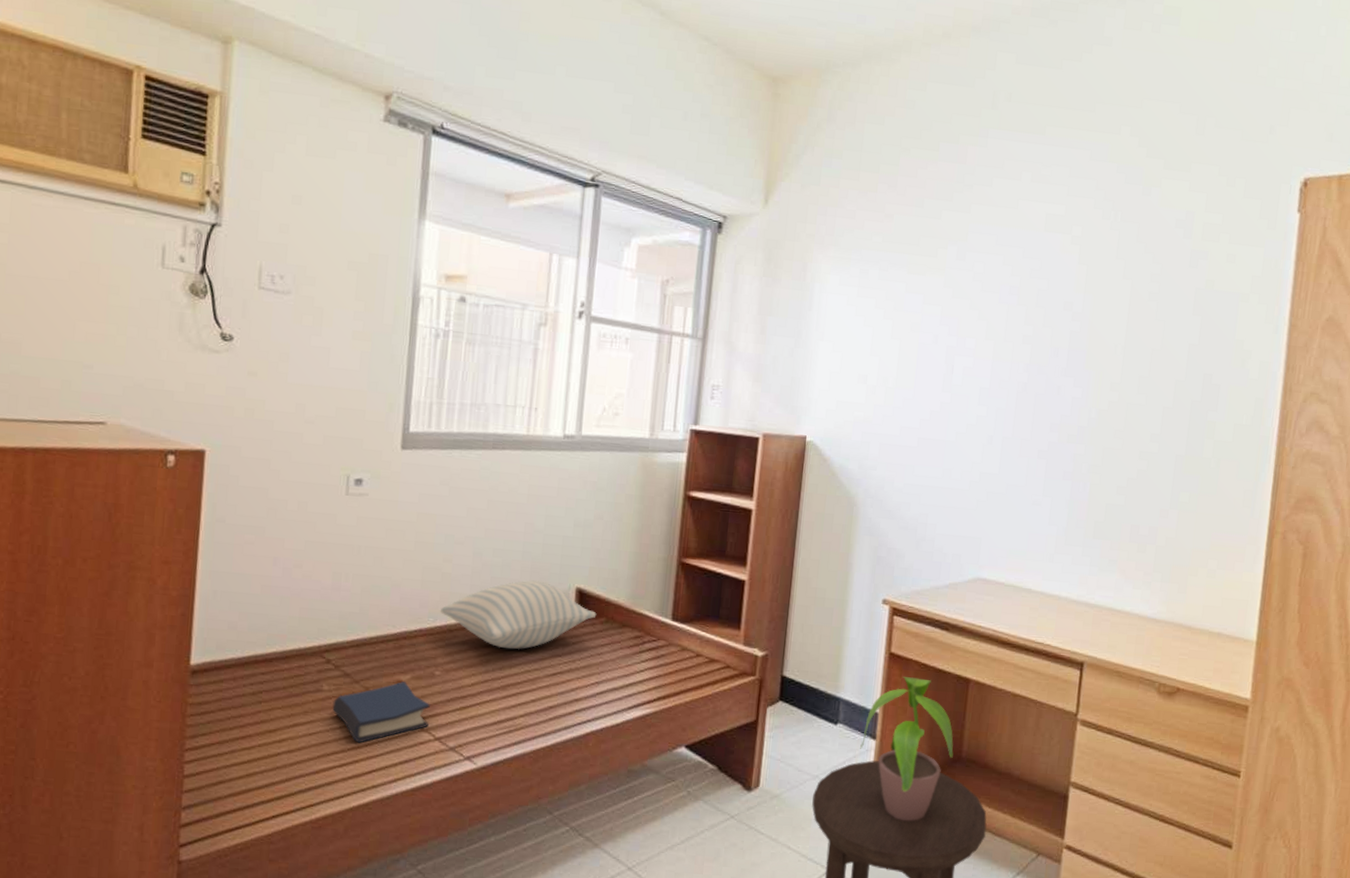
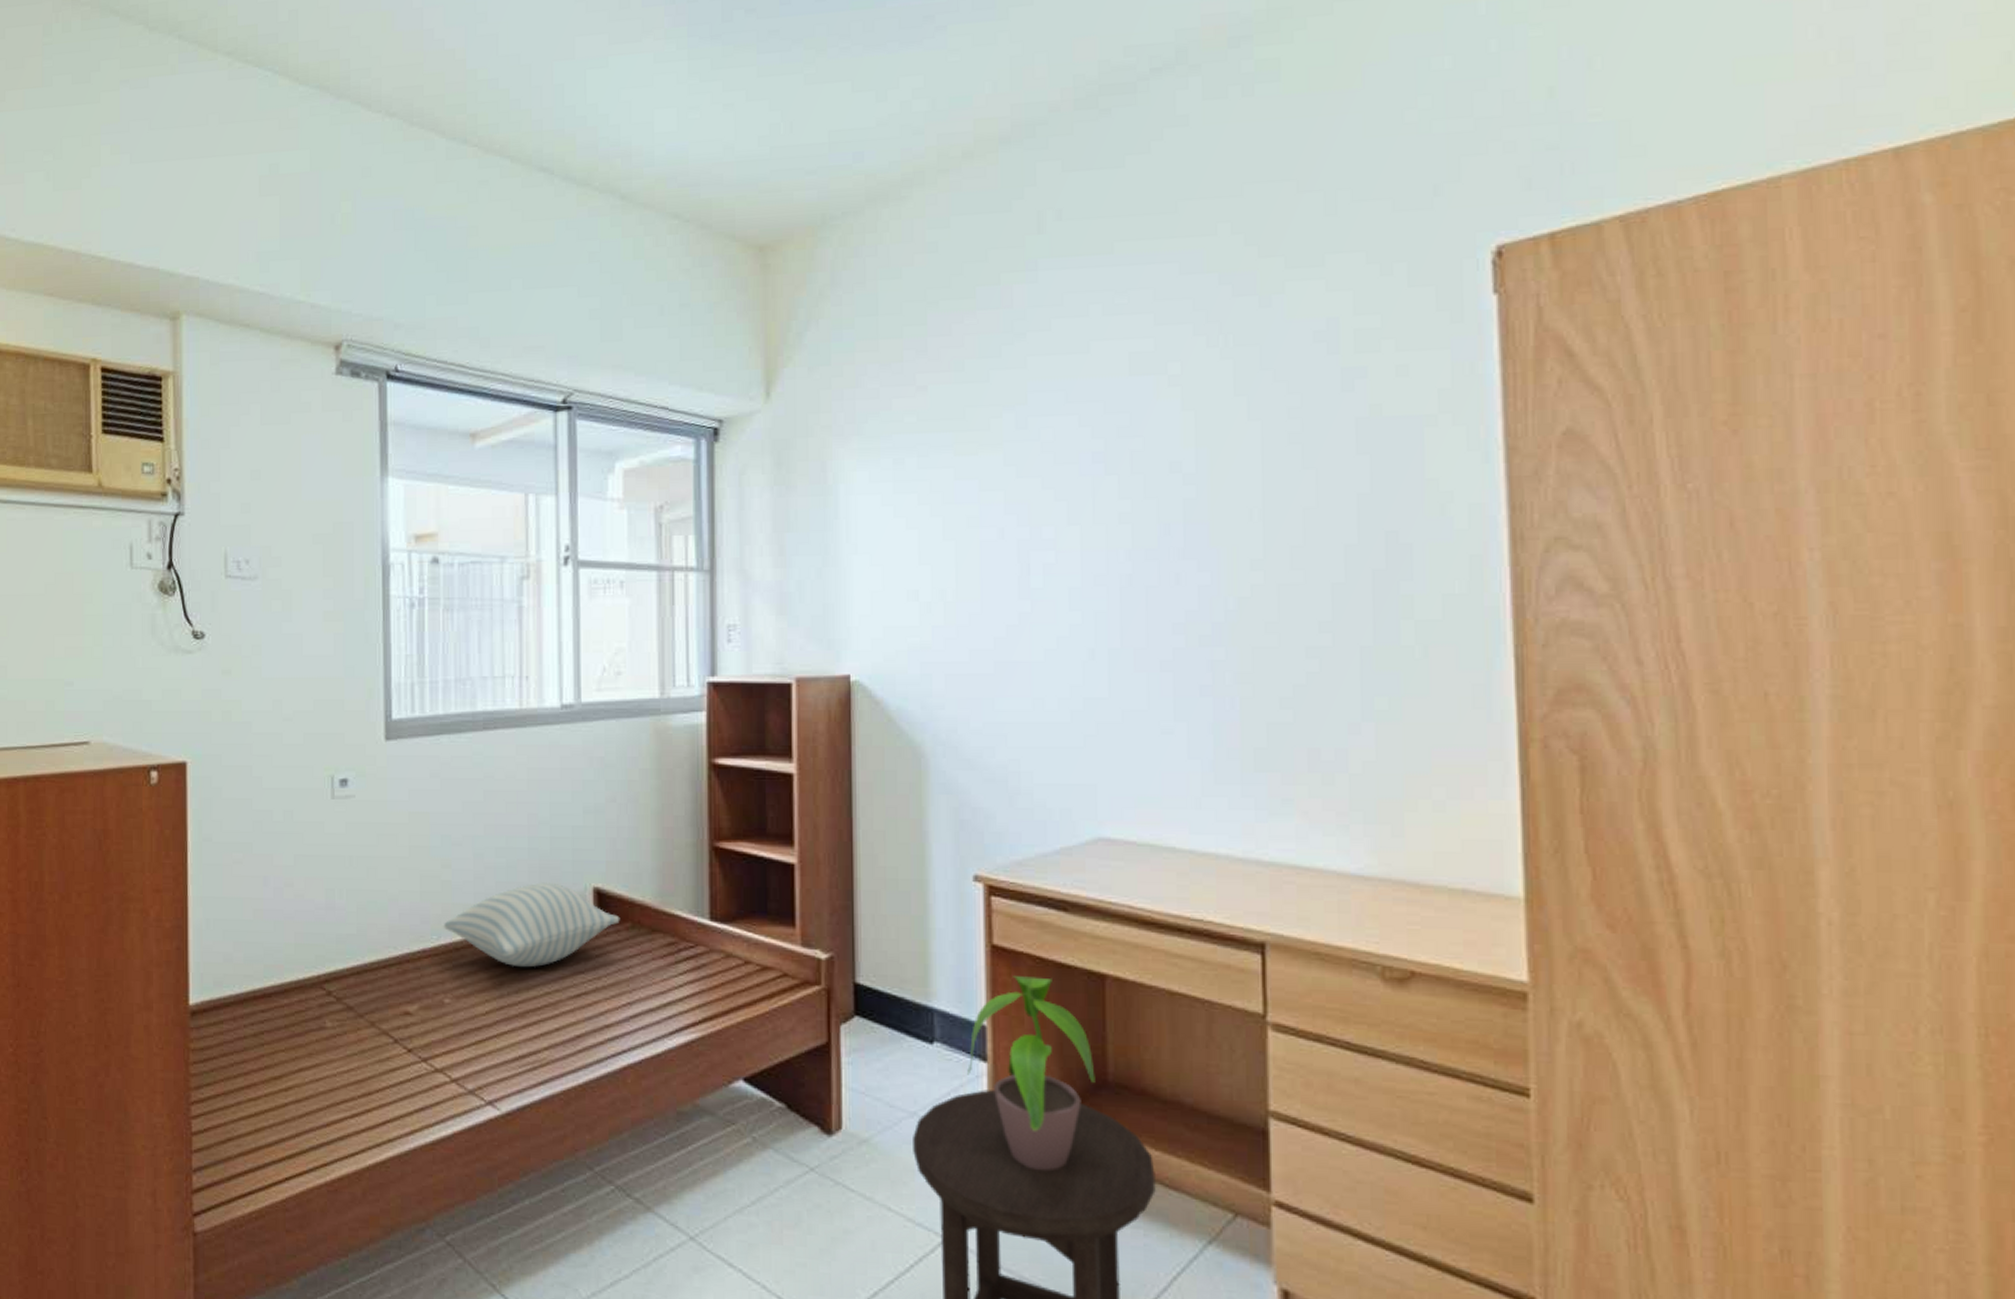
hardback book: present [332,681,430,743] -> none [338,1013,443,1089]

